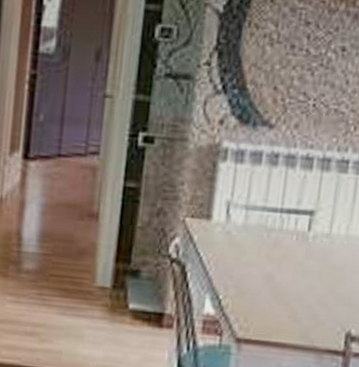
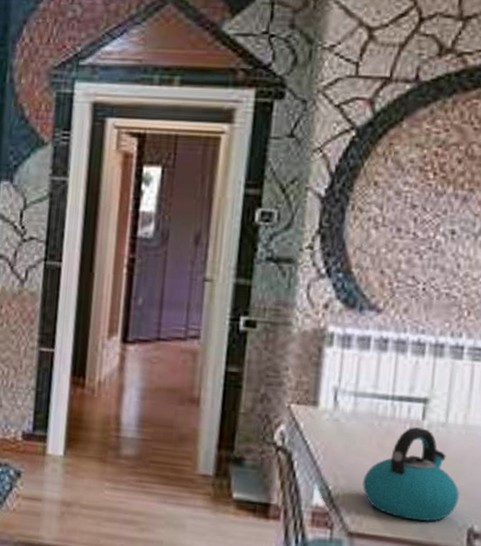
kettle: none [251,238,339,327] -> present [363,427,459,522]

